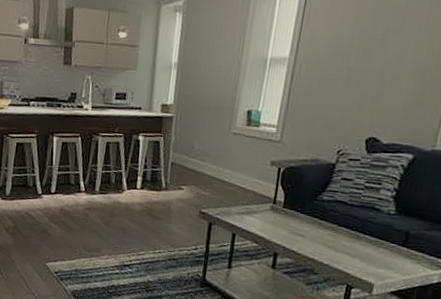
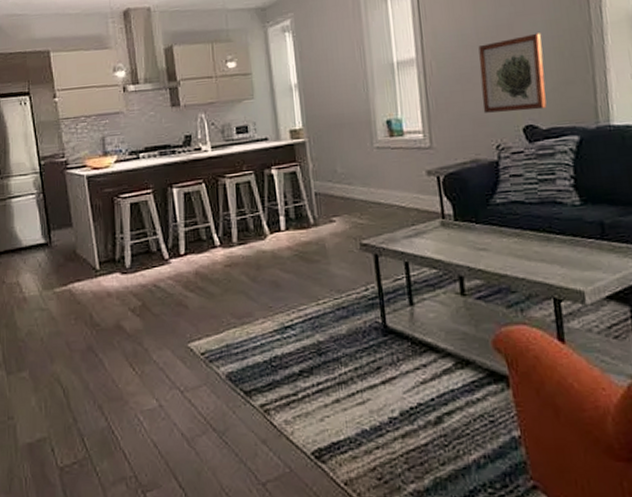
wall art: none [335,53,411,126] -> present [478,33,547,113]

